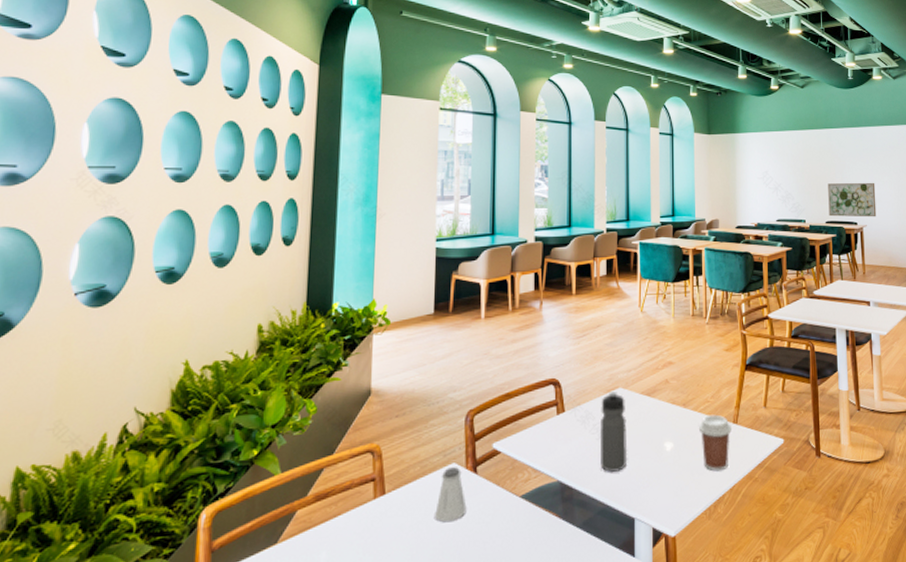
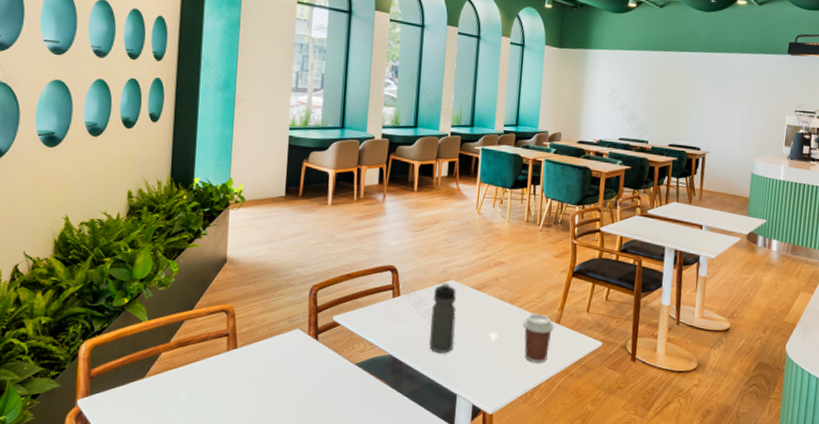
saltshaker: present [435,467,467,523] -> none [280,332,308,378]
wall art: present [828,182,877,217] -> none [672,107,724,145]

